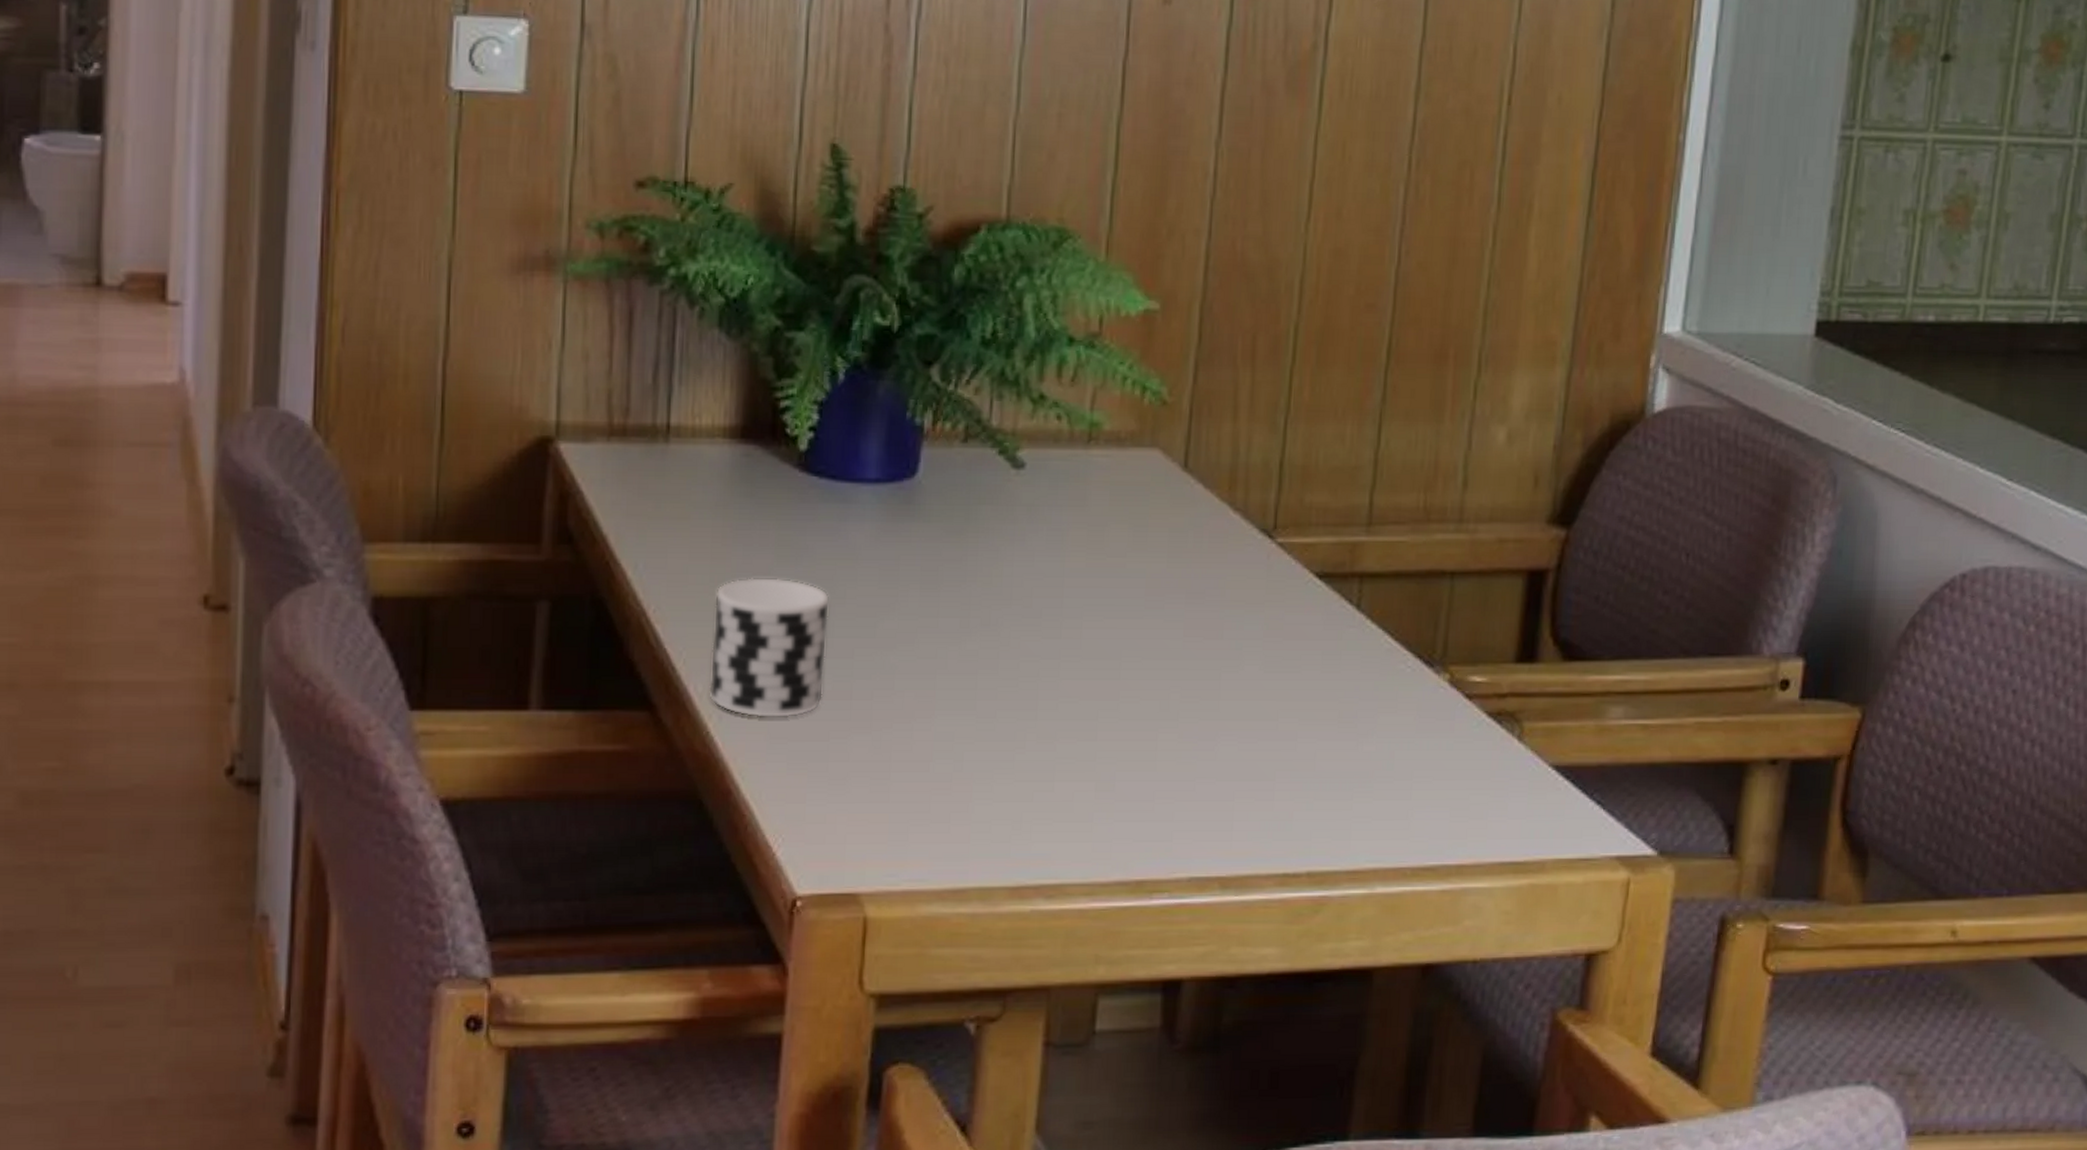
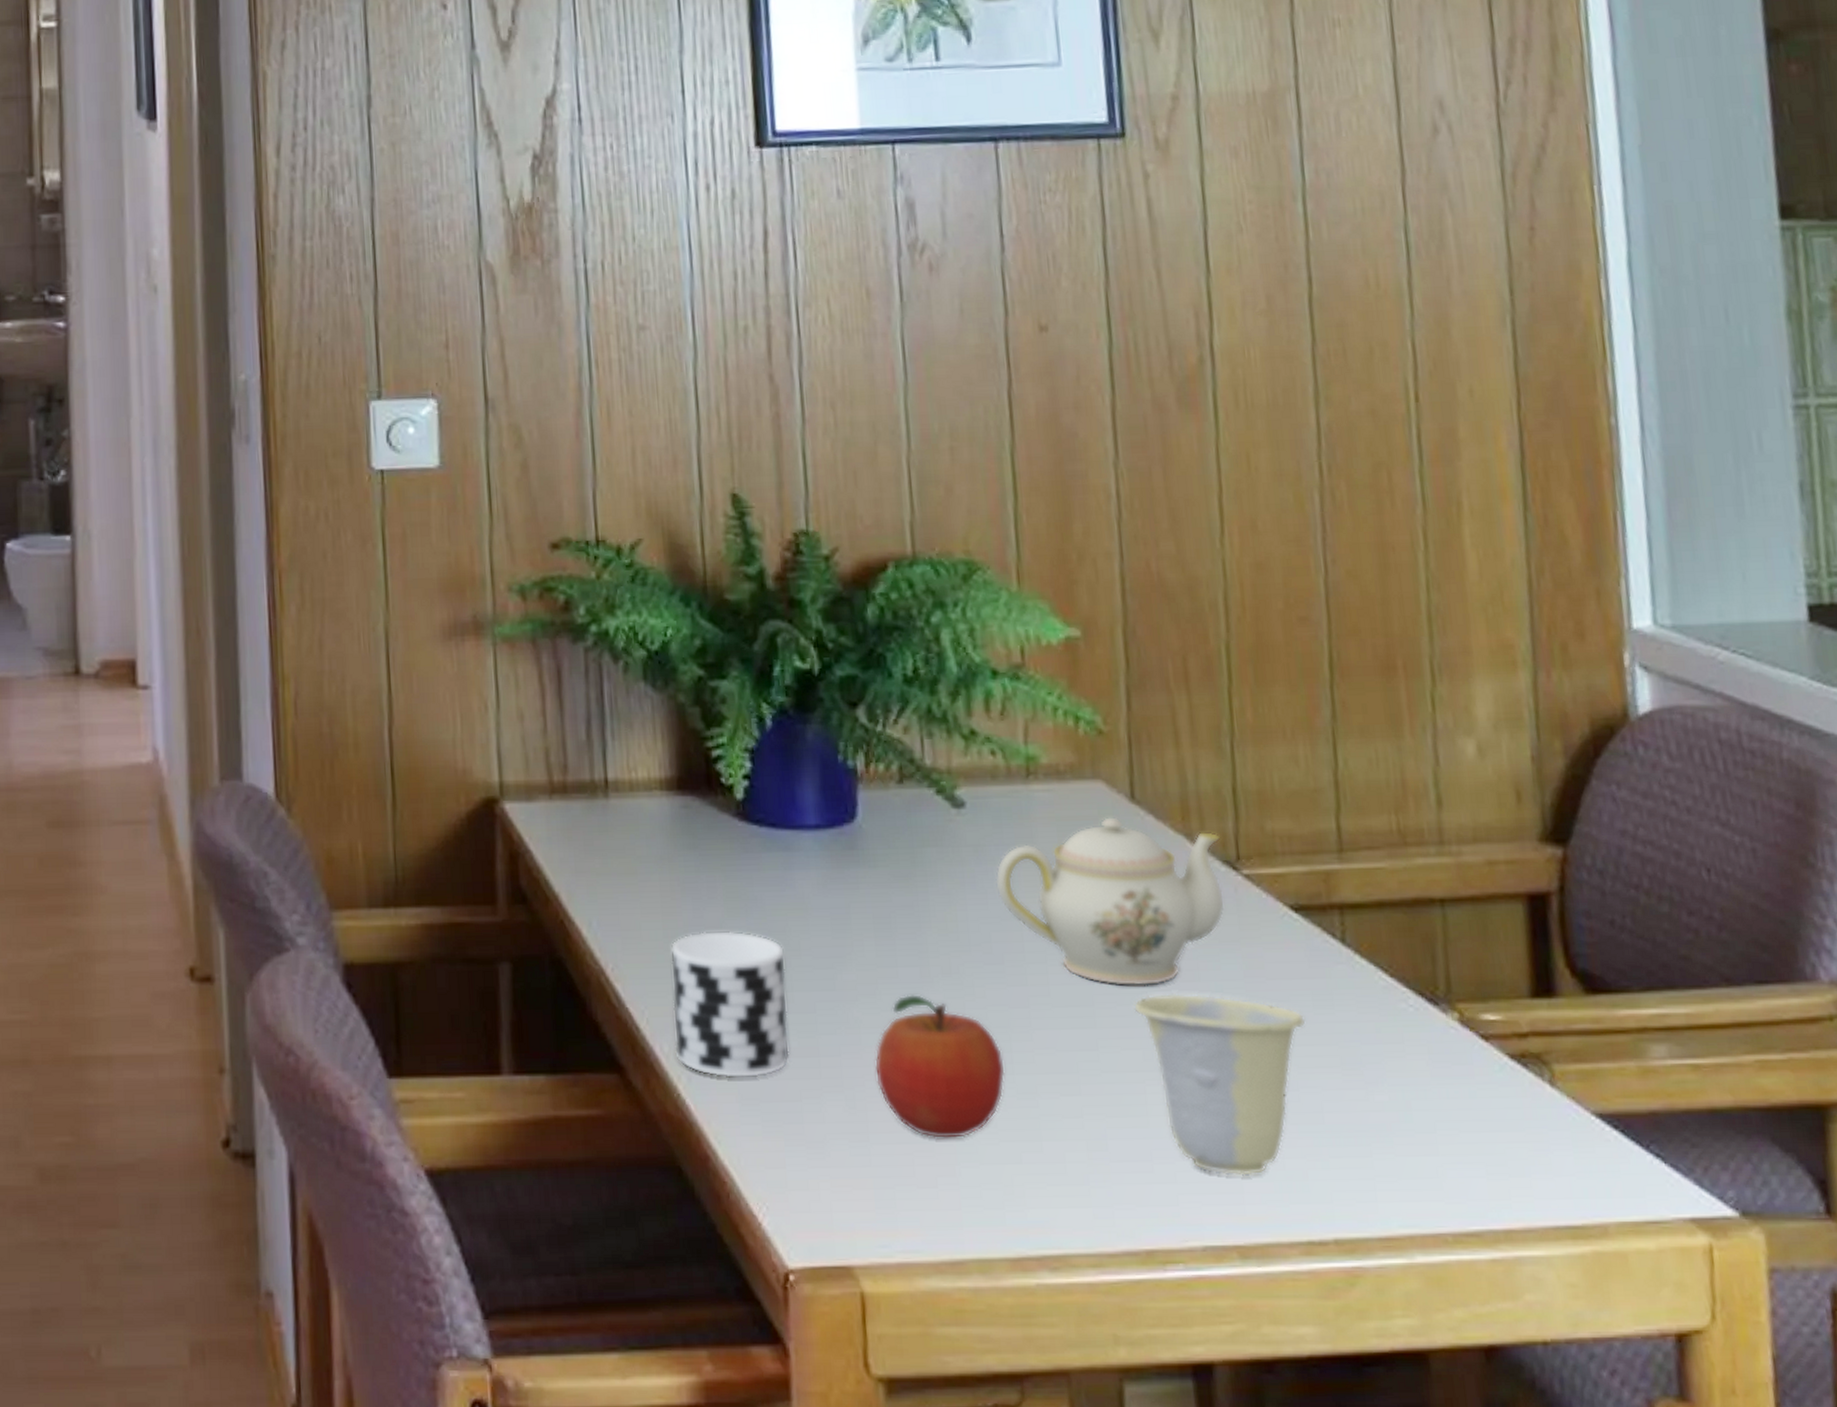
fruit: none [903,643,1030,779] -> present [874,993,1006,1140]
teapot: none [1044,483,1261,642] -> present [995,816,1225,987]
cup: none [1158,650,1313,815] -> present [1134,993,1306,1176]

